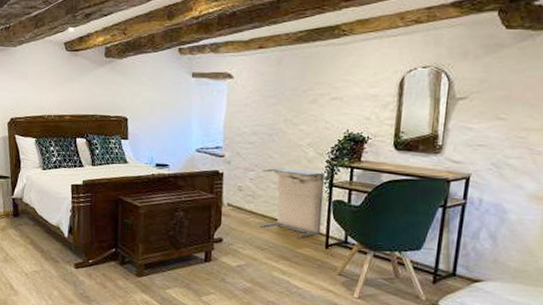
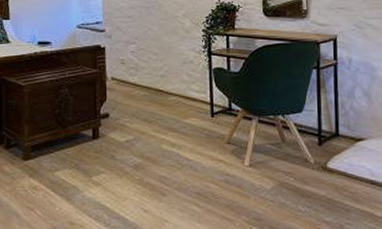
laundry hamper: present [259,167,326,238] -> none [143,39,204,108]

